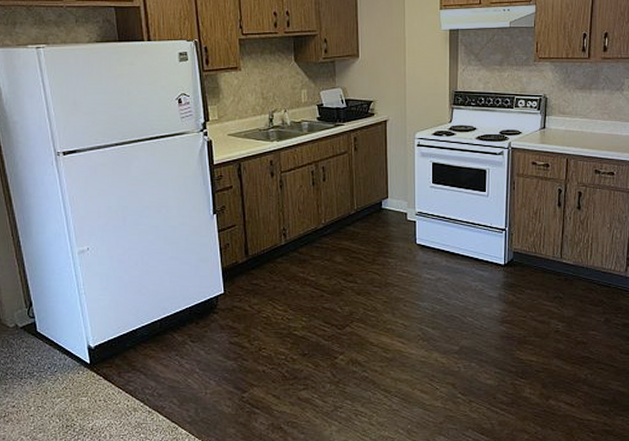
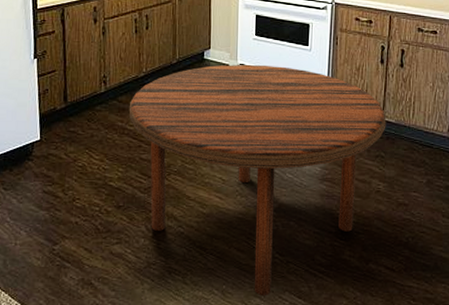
dining table: none [309,213,564,434] -> present [128,64,386,296]

